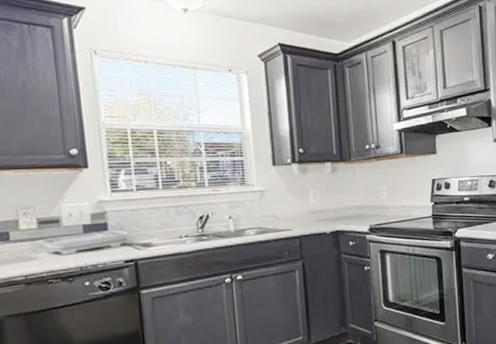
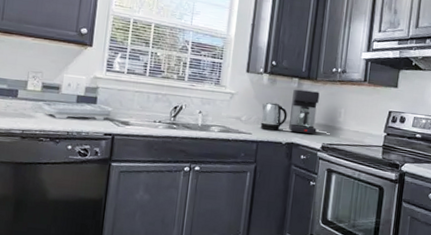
kettle: none [297,192,327,223] -> present [260,102,287,131]
coffee maker: none [328,173,361,220] -> present [288,89,320,134]

